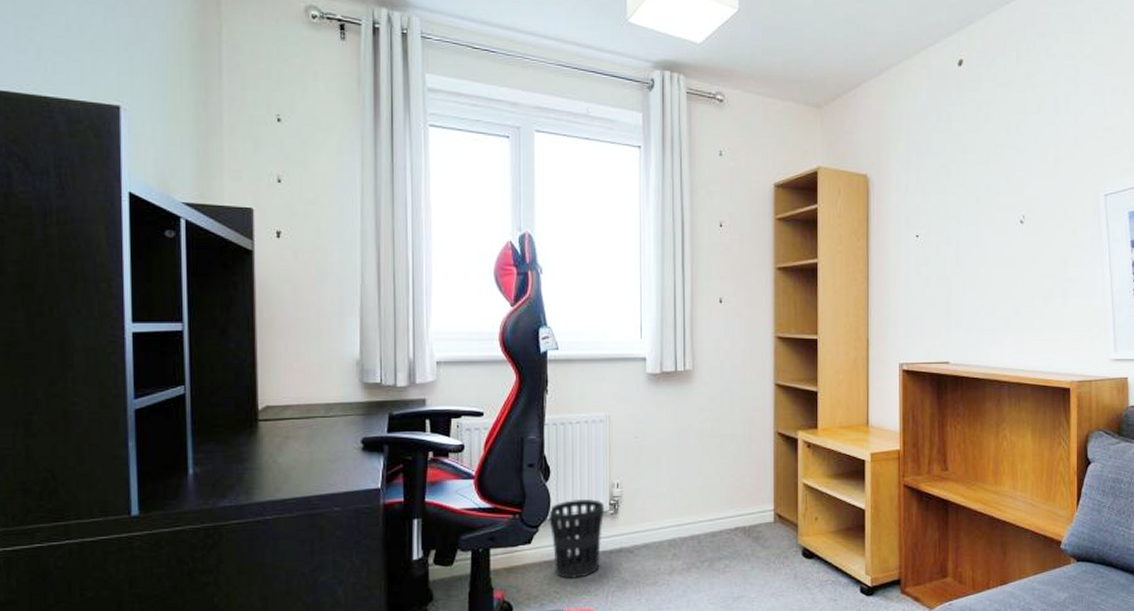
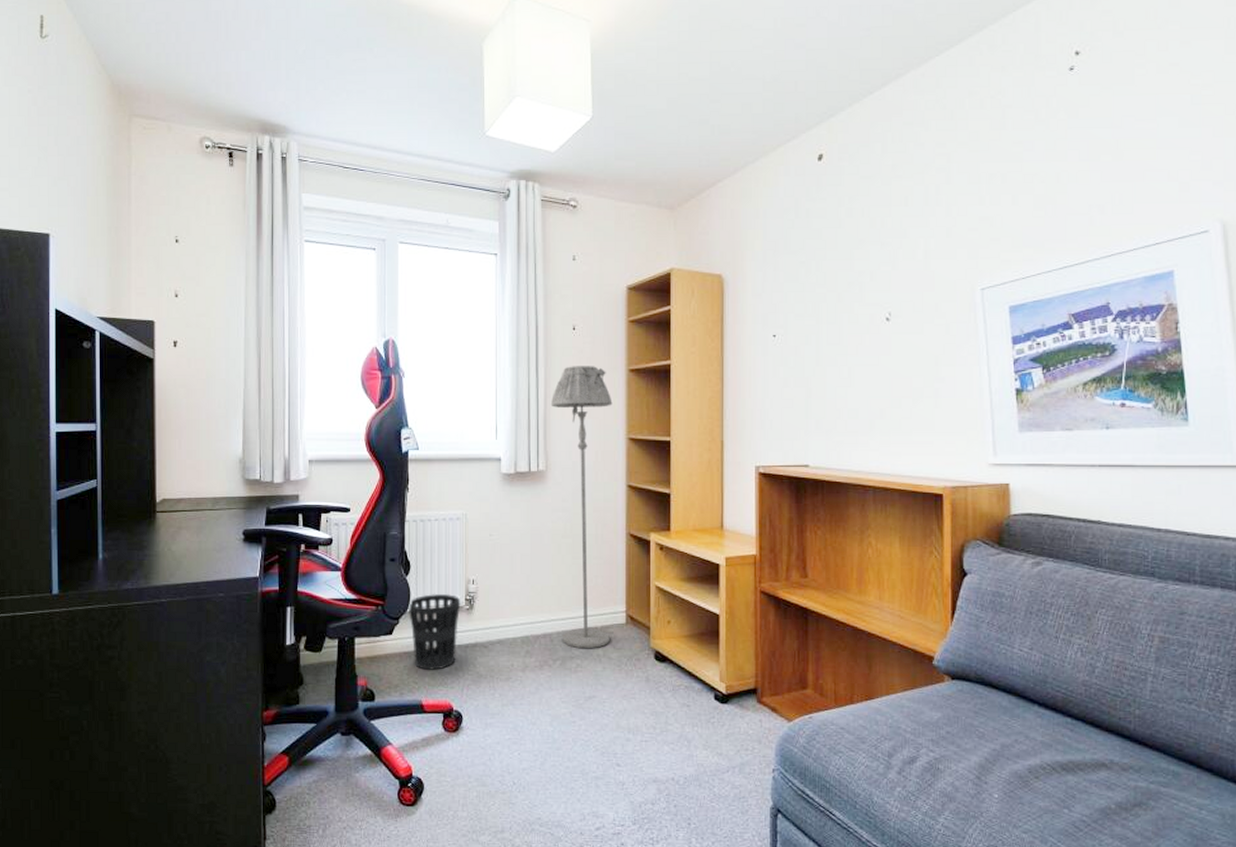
floor lamp: none [697,263,760,549] -> present [550,366,613,649]

